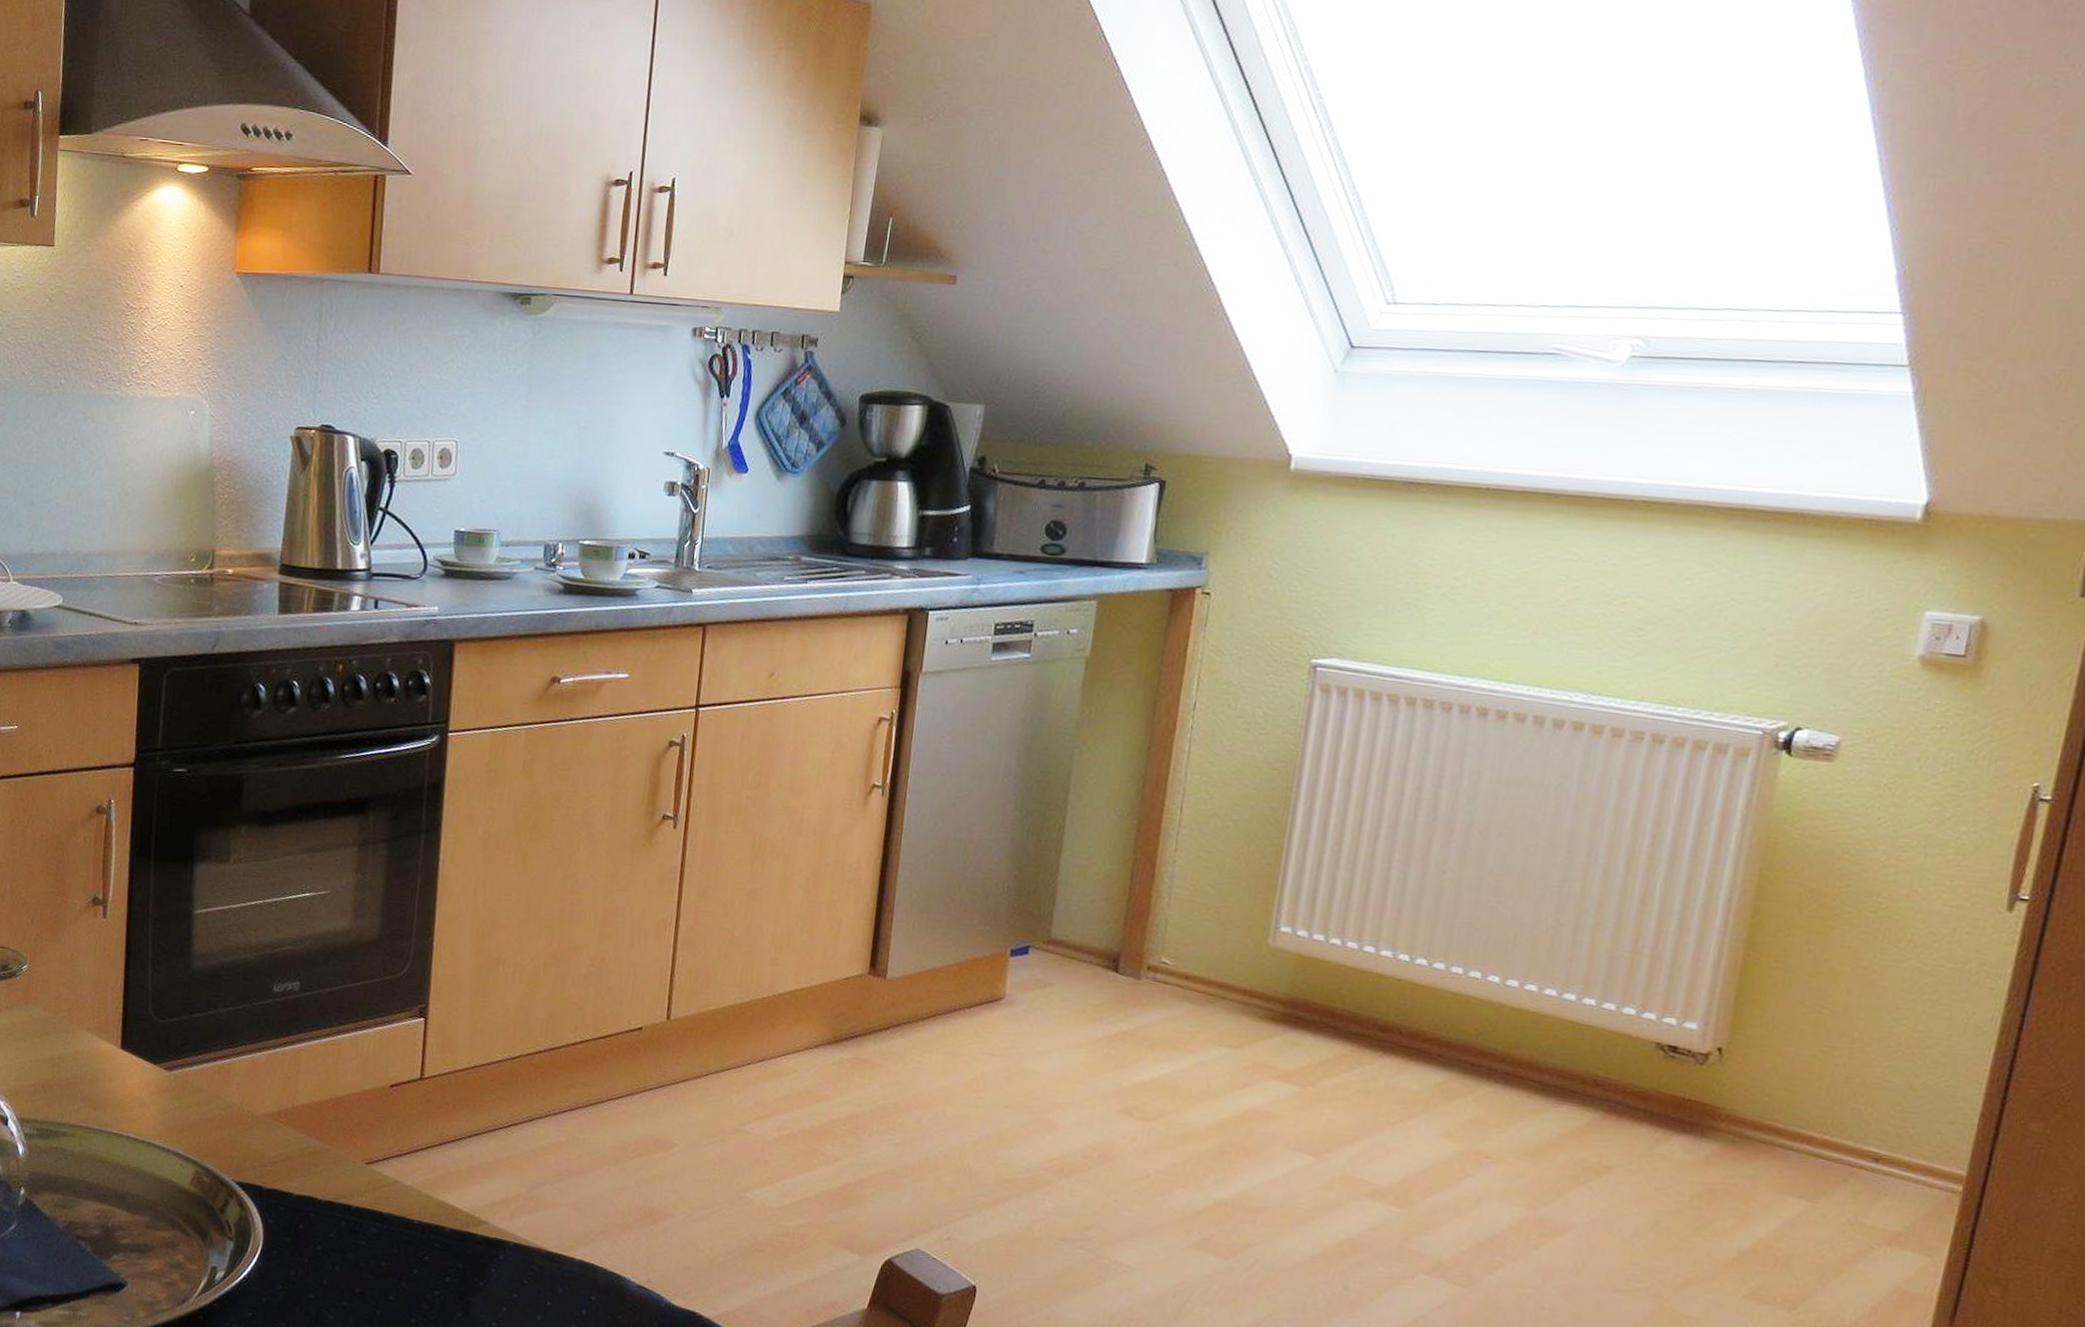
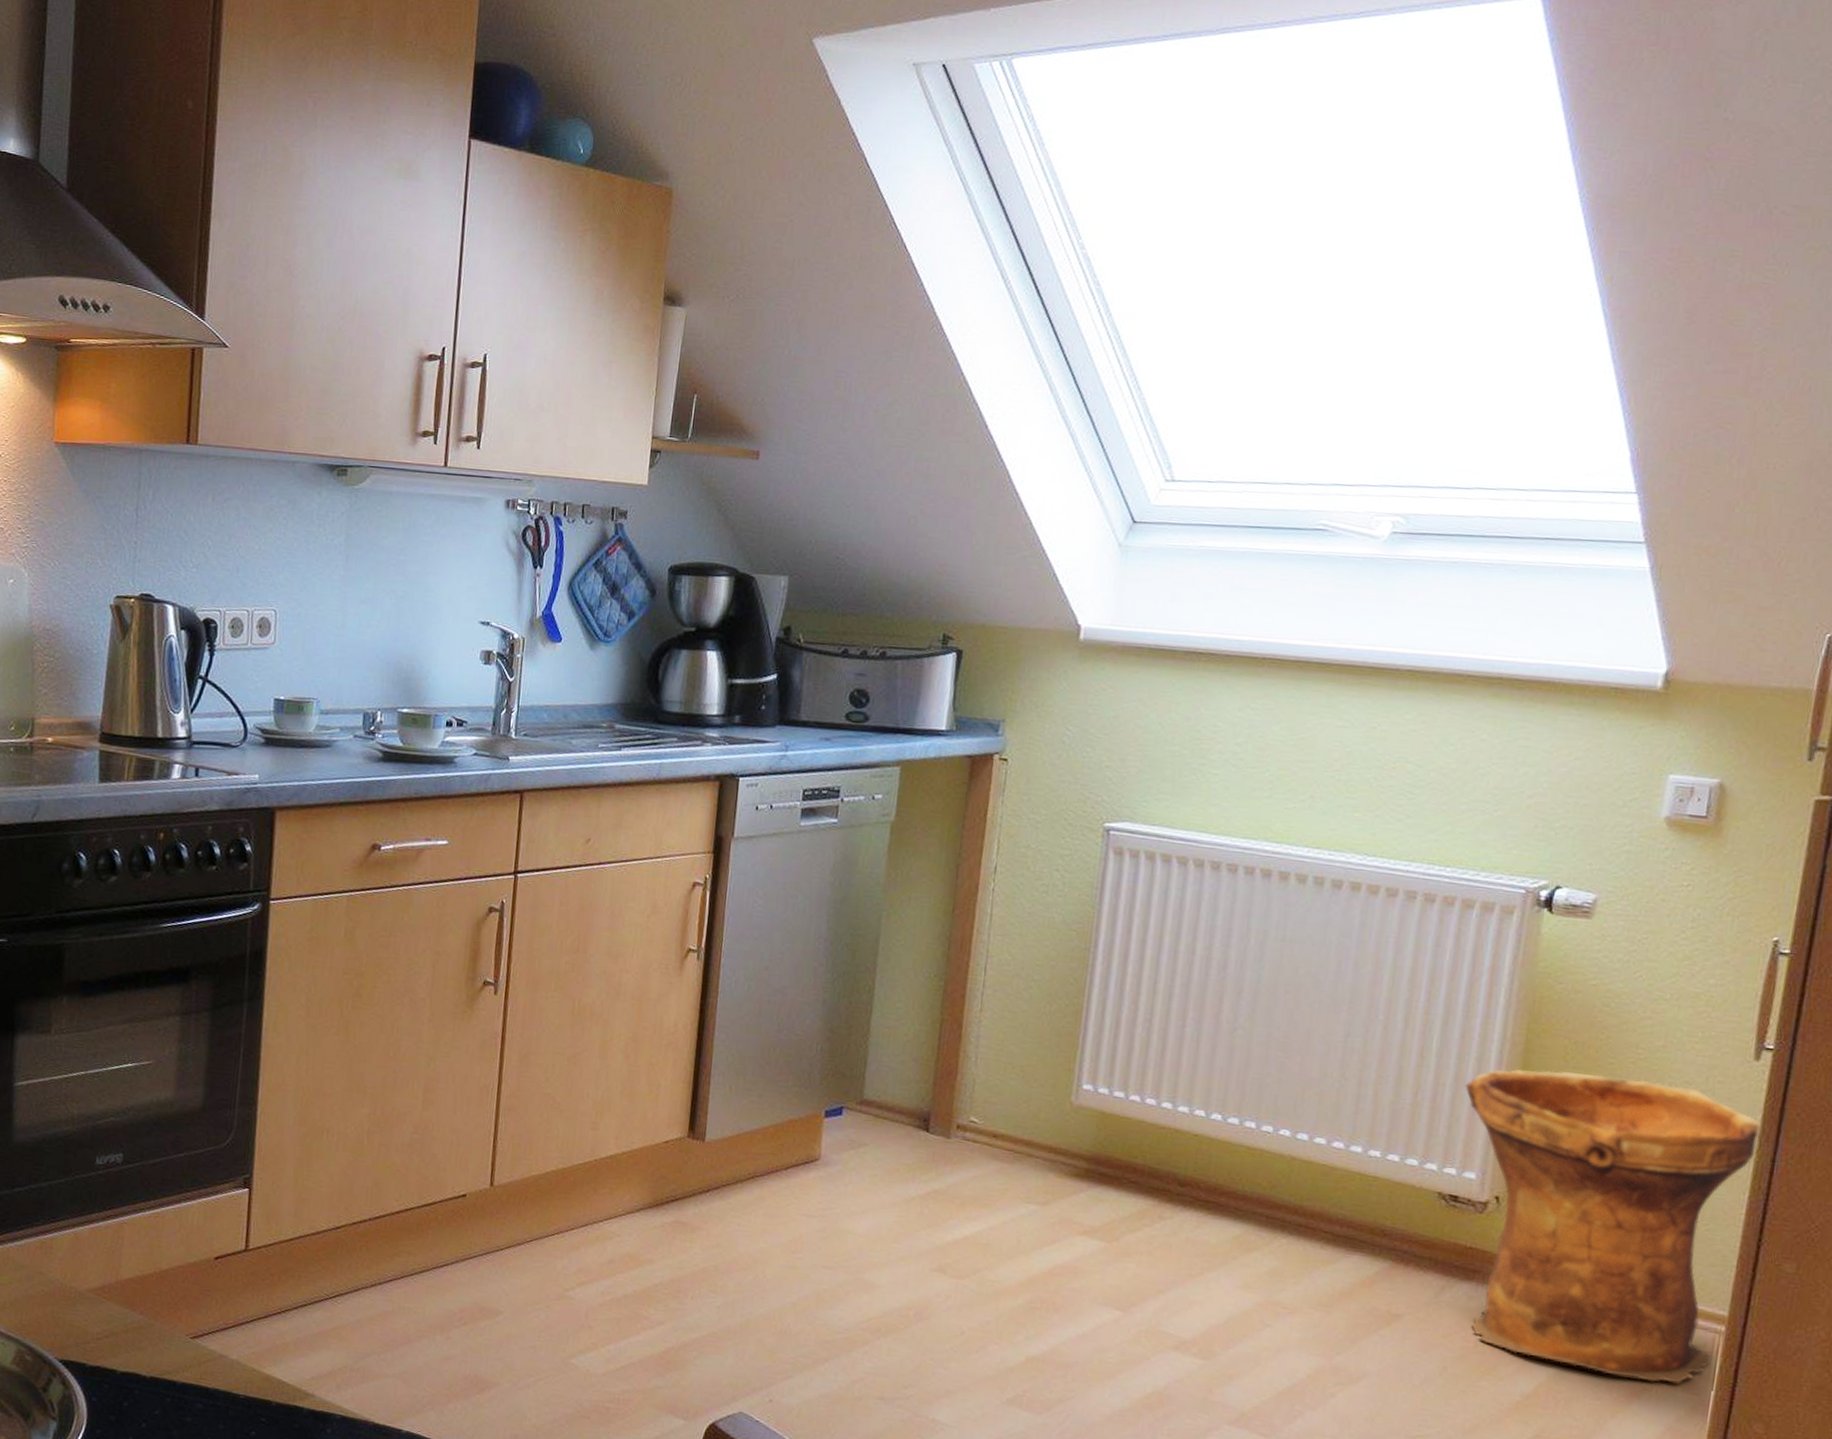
woven basket: none [1686,916,2011,1244] -> present [1465,1069,1761,1384]

